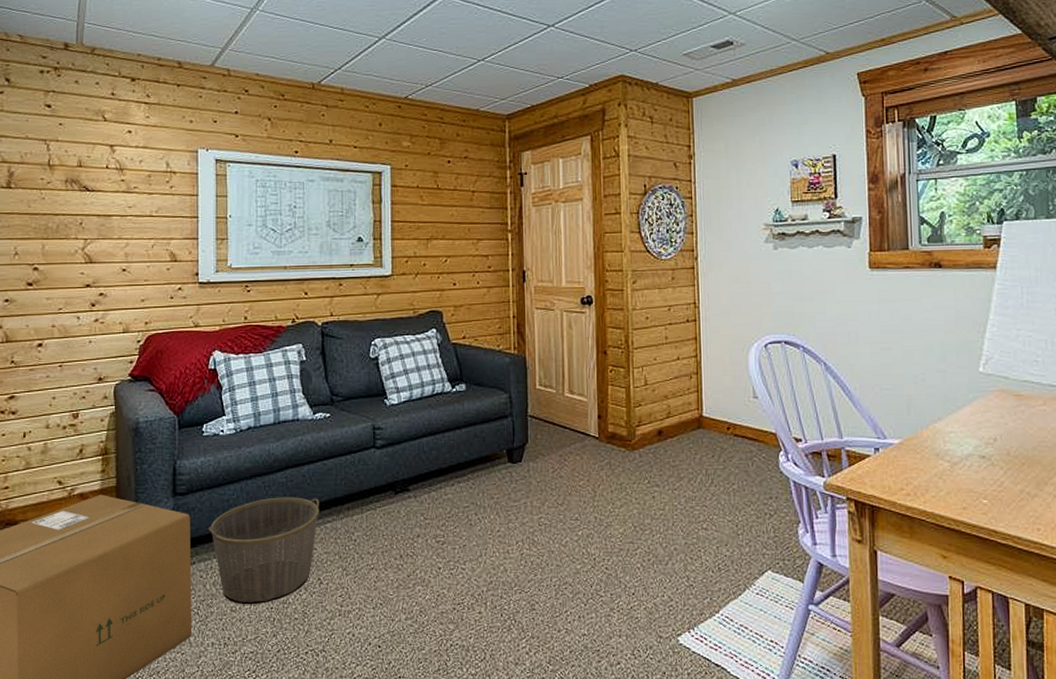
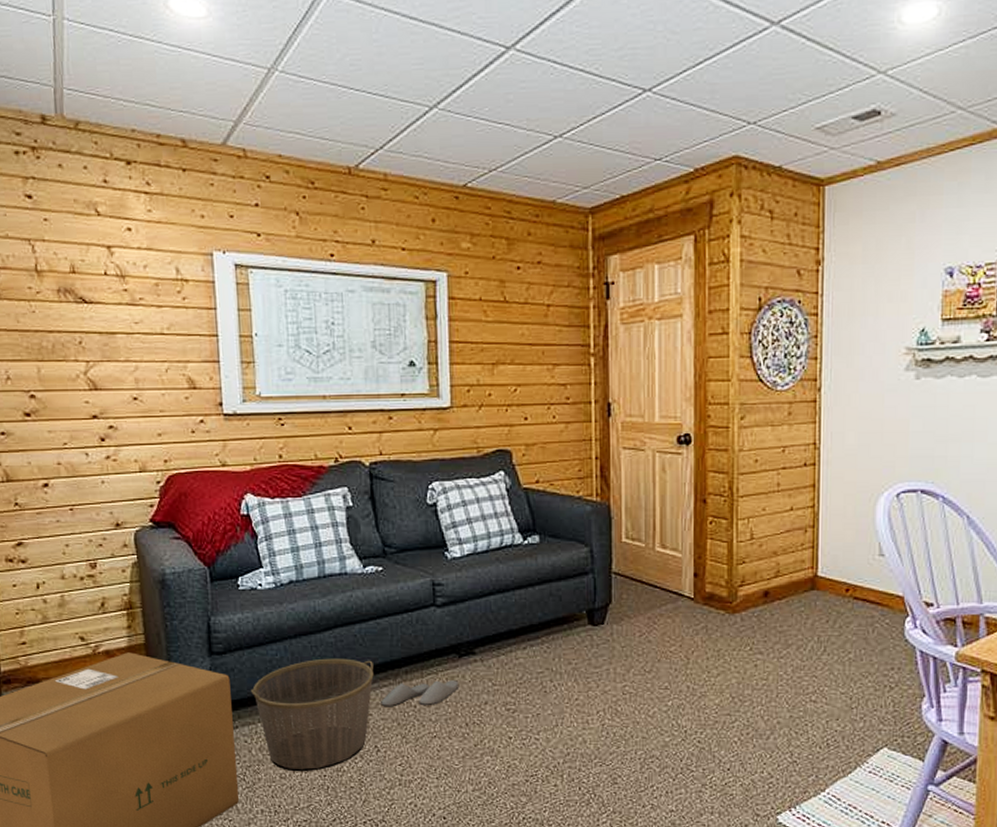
slippers: none [325,515,395,542] -> present [381,680,460,707]

